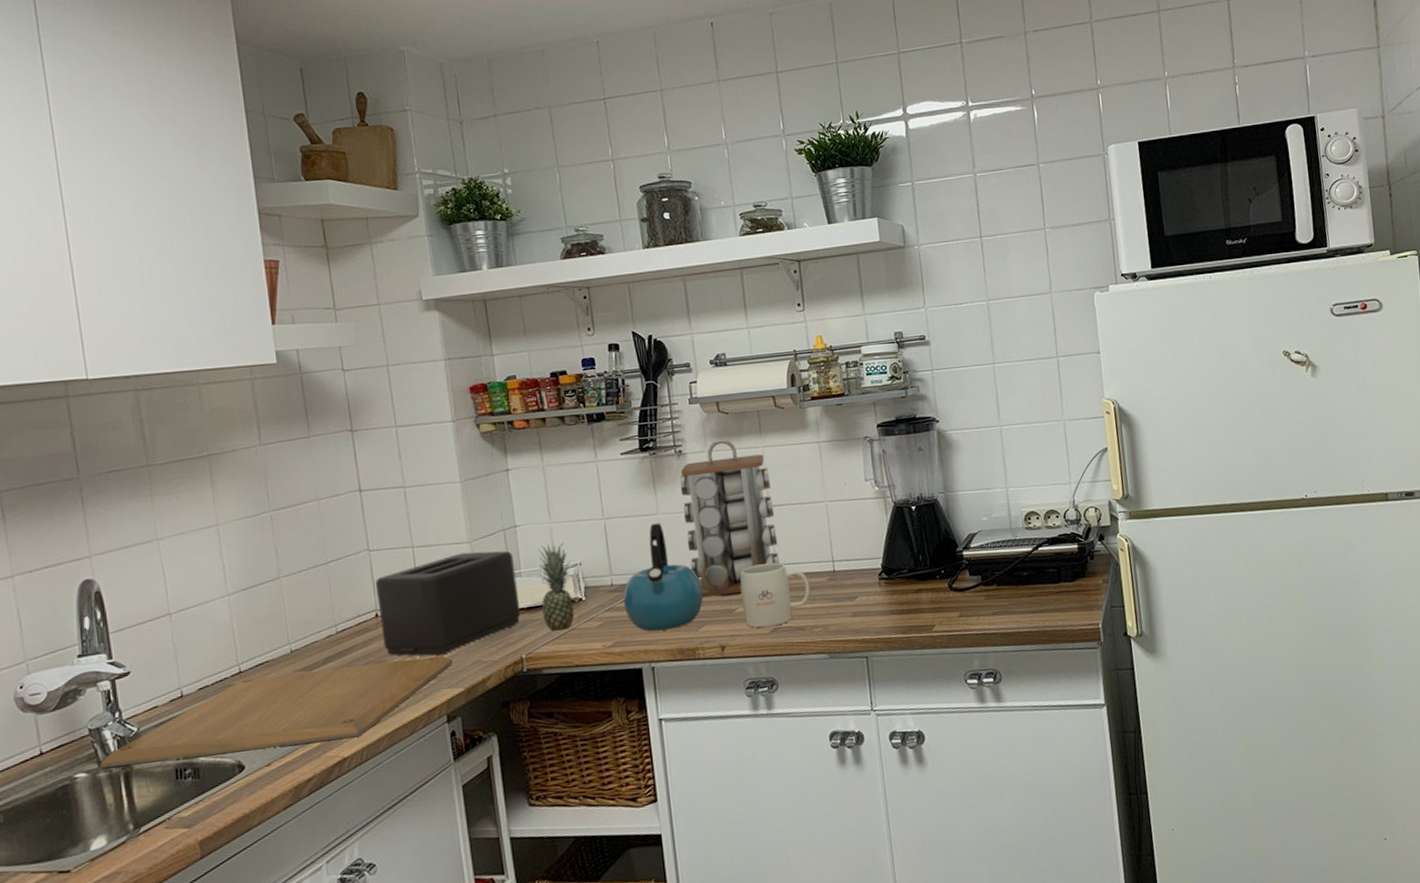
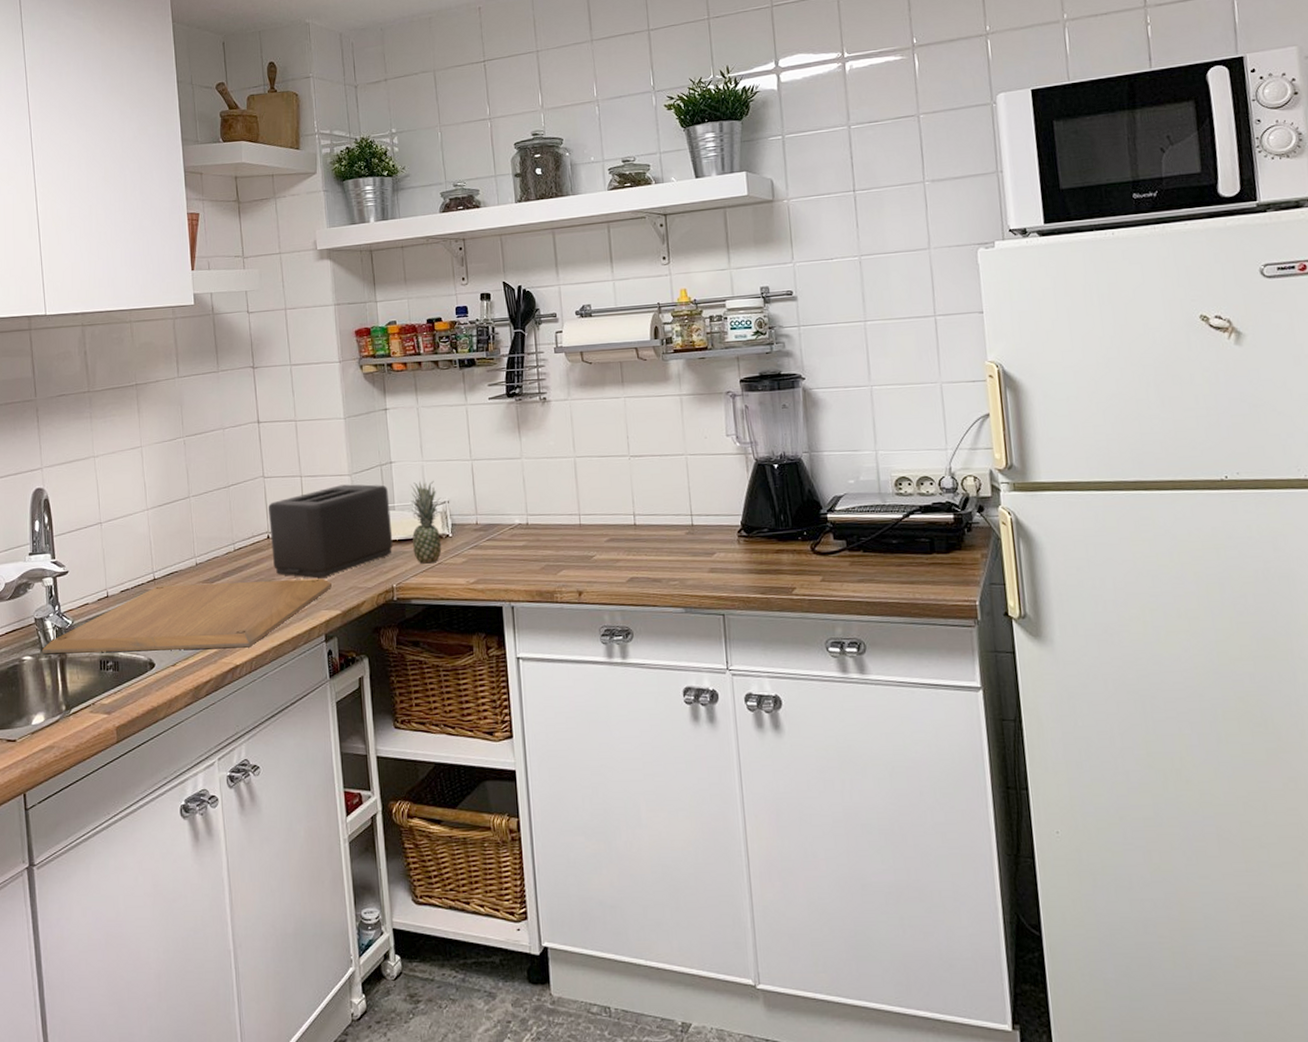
kettle: present [623,522,704,632] -> none [486,466,563,572]
spice rack: present [680,439,780,598] -> none [543,388,638,543]
mug: present [739,562,811,628] -> none [598,513,668,577]

